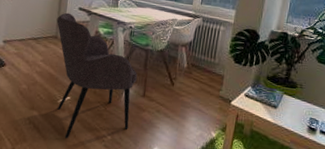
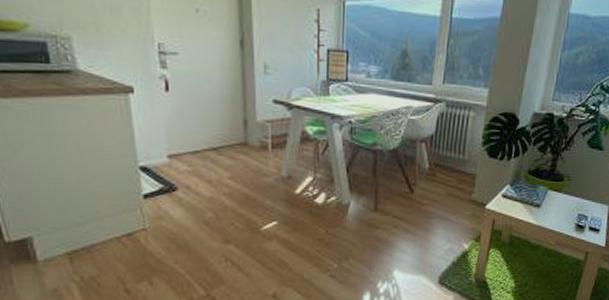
armchair: present [56,12,137,139] -> none [243,108,365,274]

